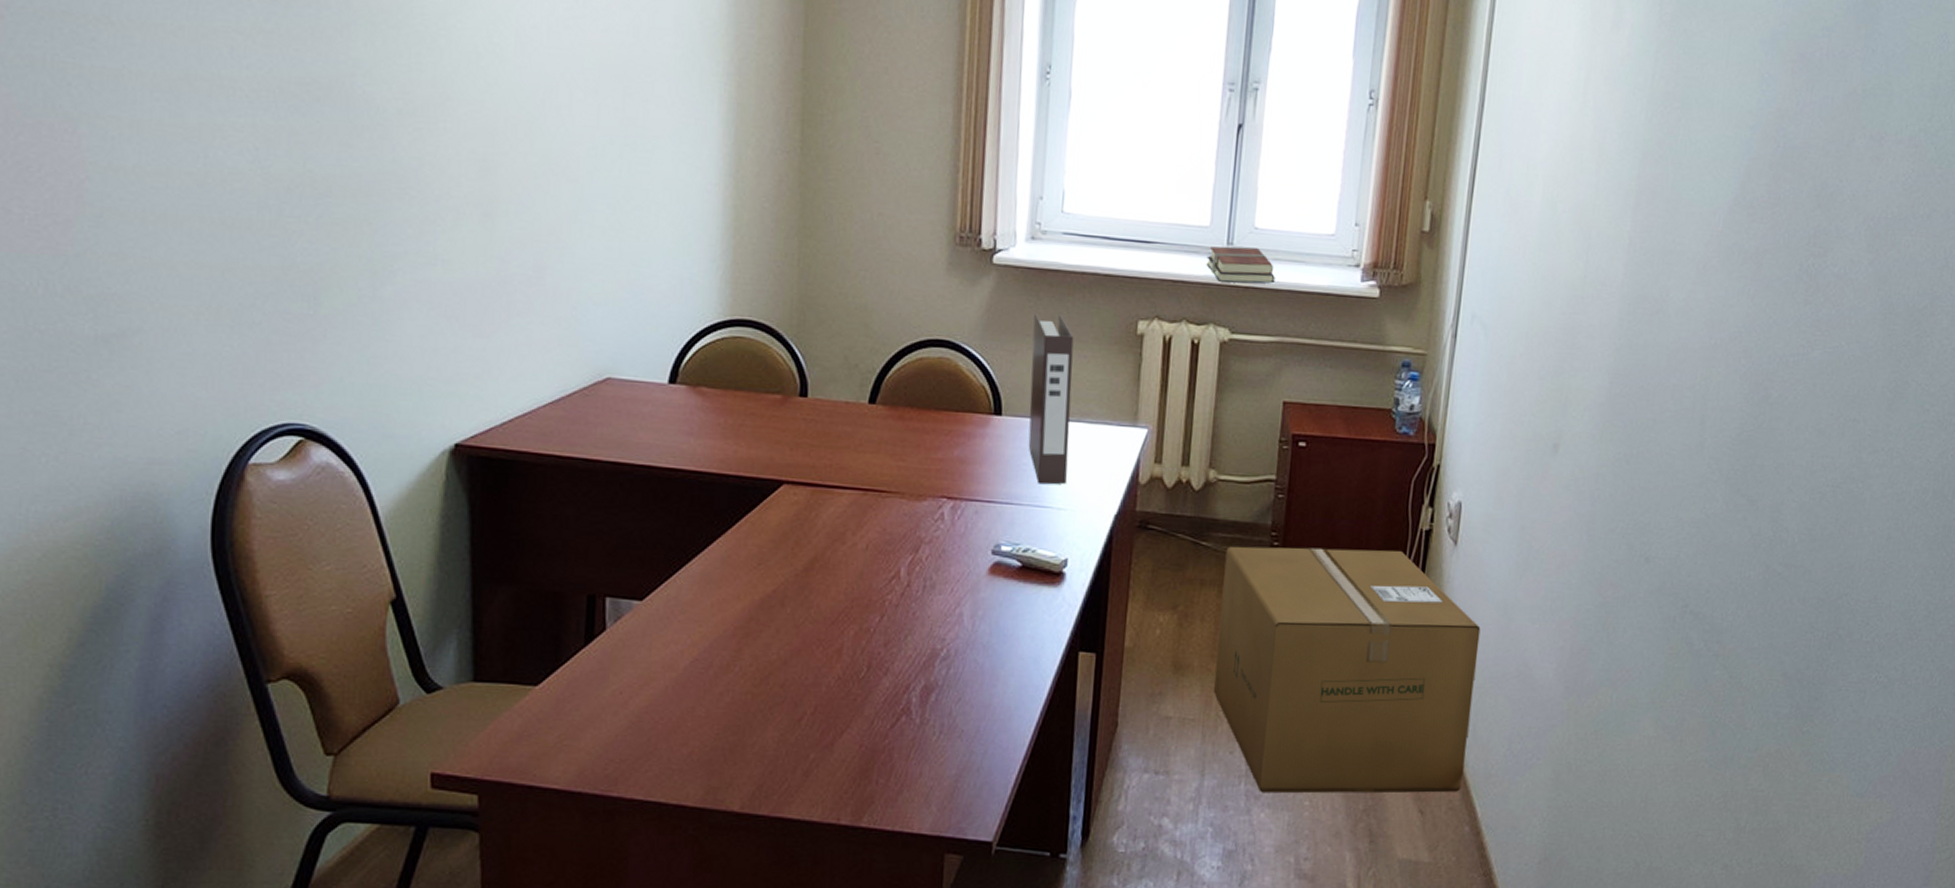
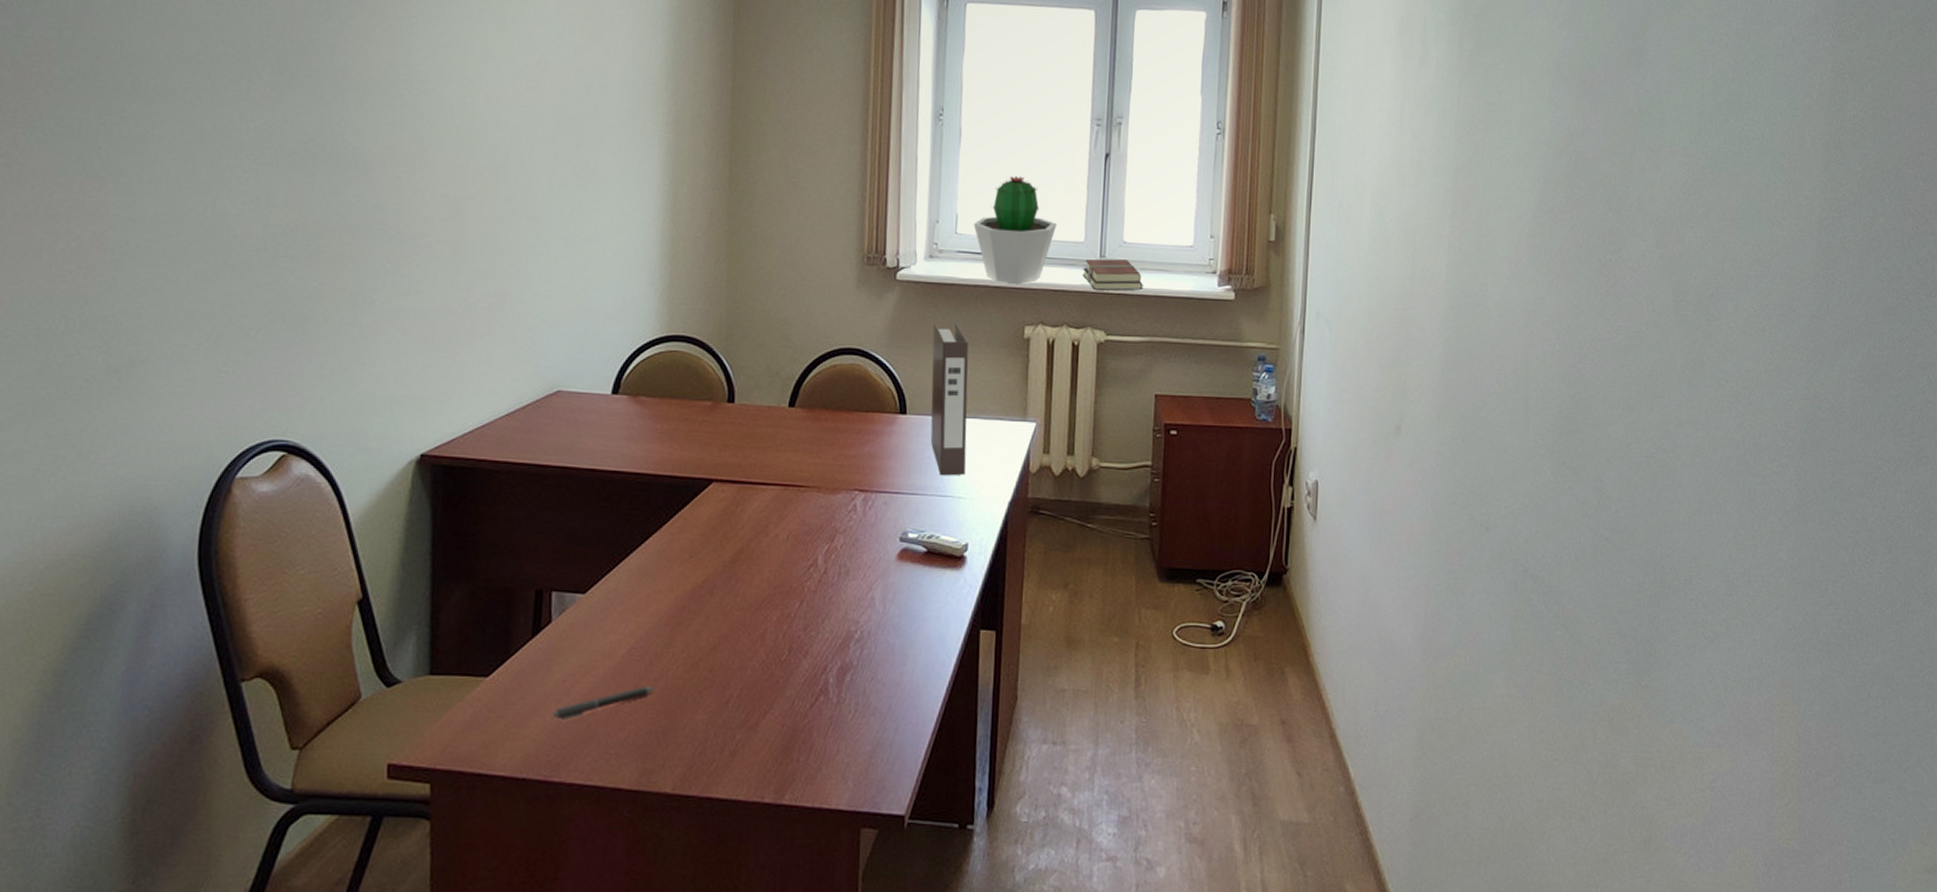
pen: none [609,700,721,733] -> present [552,686,655,720]
potted cactus: none [1082,147,1178,272] -> present [973,176,1057,284]
box: present [1214,546,1481,793] -> none [1104,526,1342,760]

